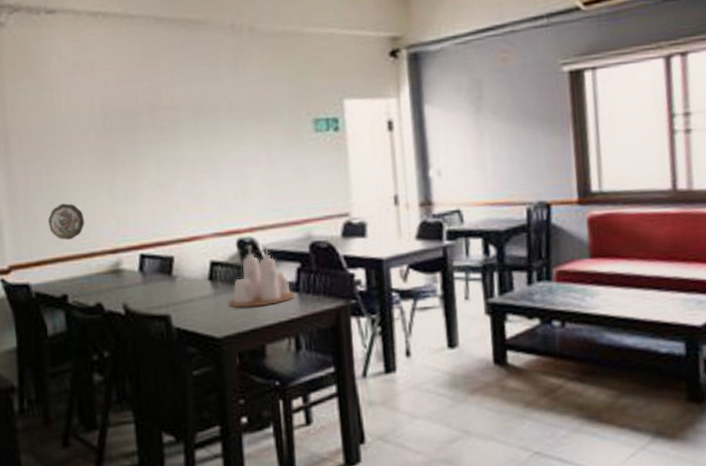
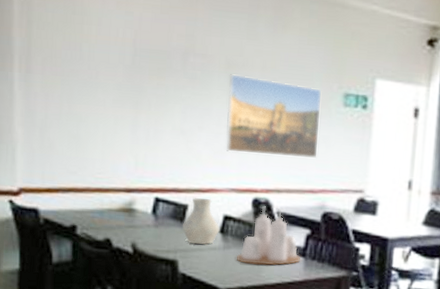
decorative plate: present [48,203,85,240] -> none [65,134,103,172]
vase: none [170,246,208,295] -> present [181,198,220,245]
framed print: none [197,118,296,197] -> present [226,74,321,158]

